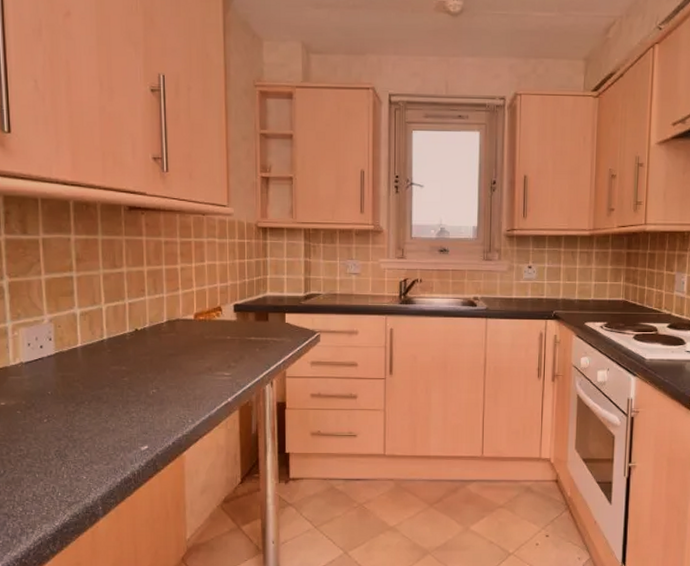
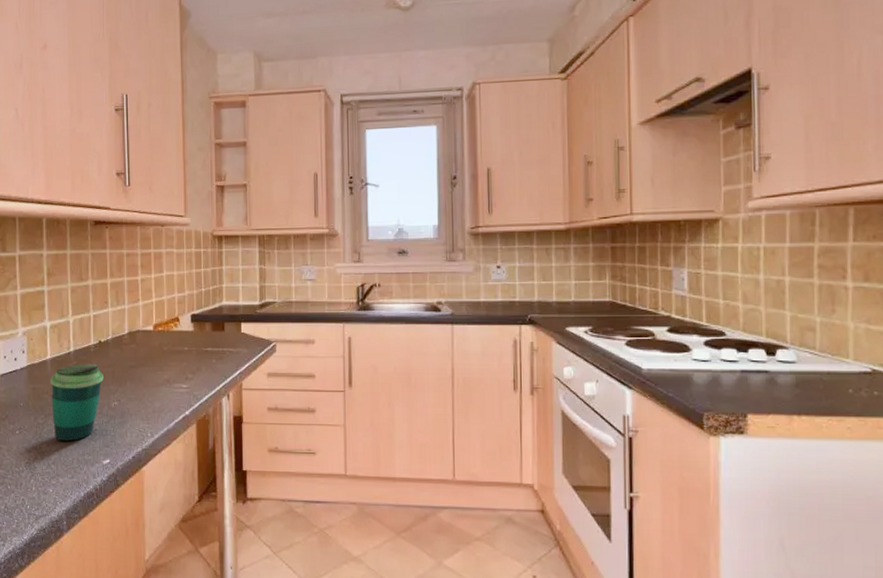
cup: none [82,352,141,429] -> present [50,364,104,442]

